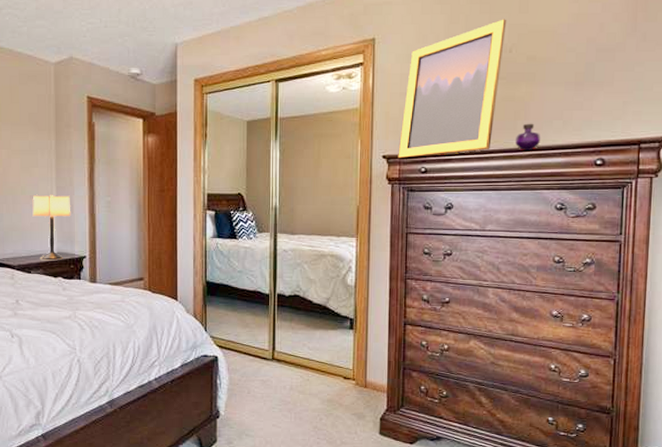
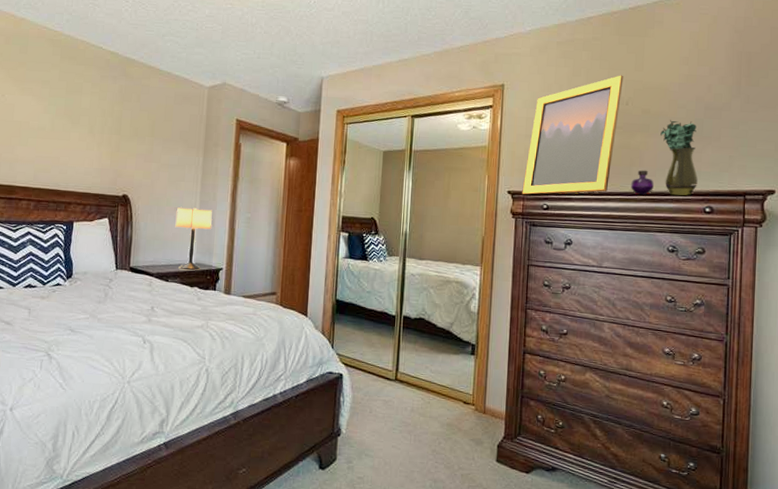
vase: none [547,65,589,149] -> present [660,119,699,196]

